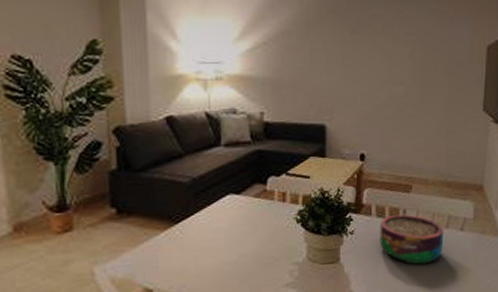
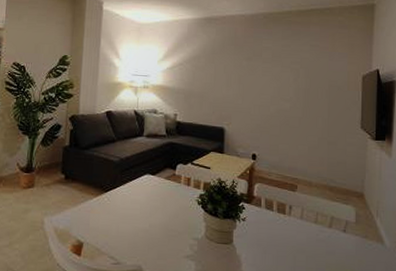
bowl: present [380,214,444,265] -> none [268,209,327,258]

